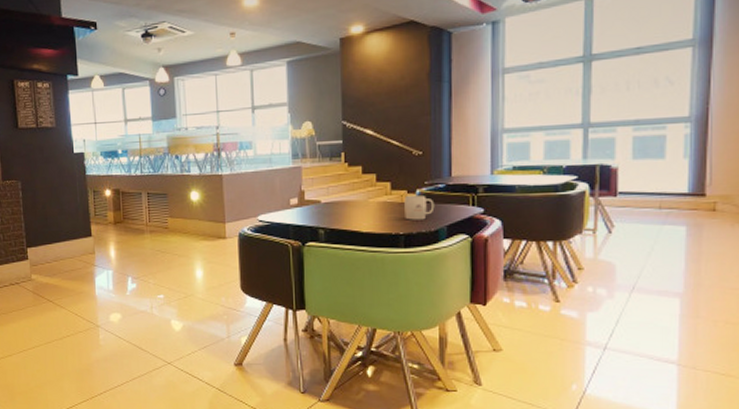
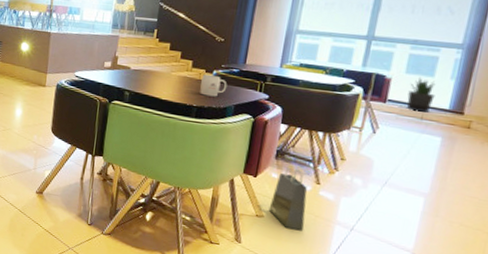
shopping bag: none [506,289,551,360] -> present [268,168,307,231]
planter: none [640,162,670,201] -> present [407,78,436,113]

